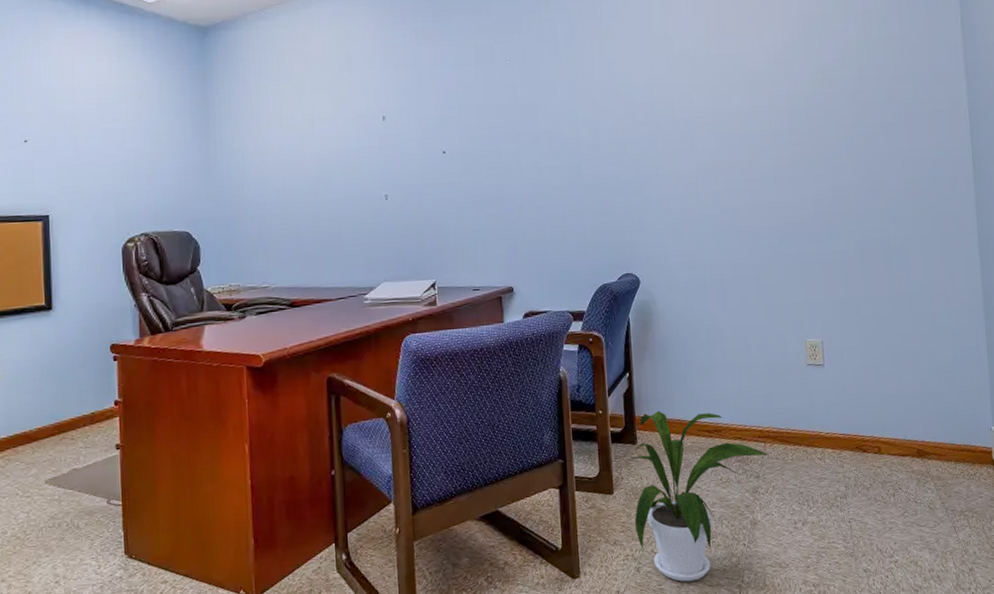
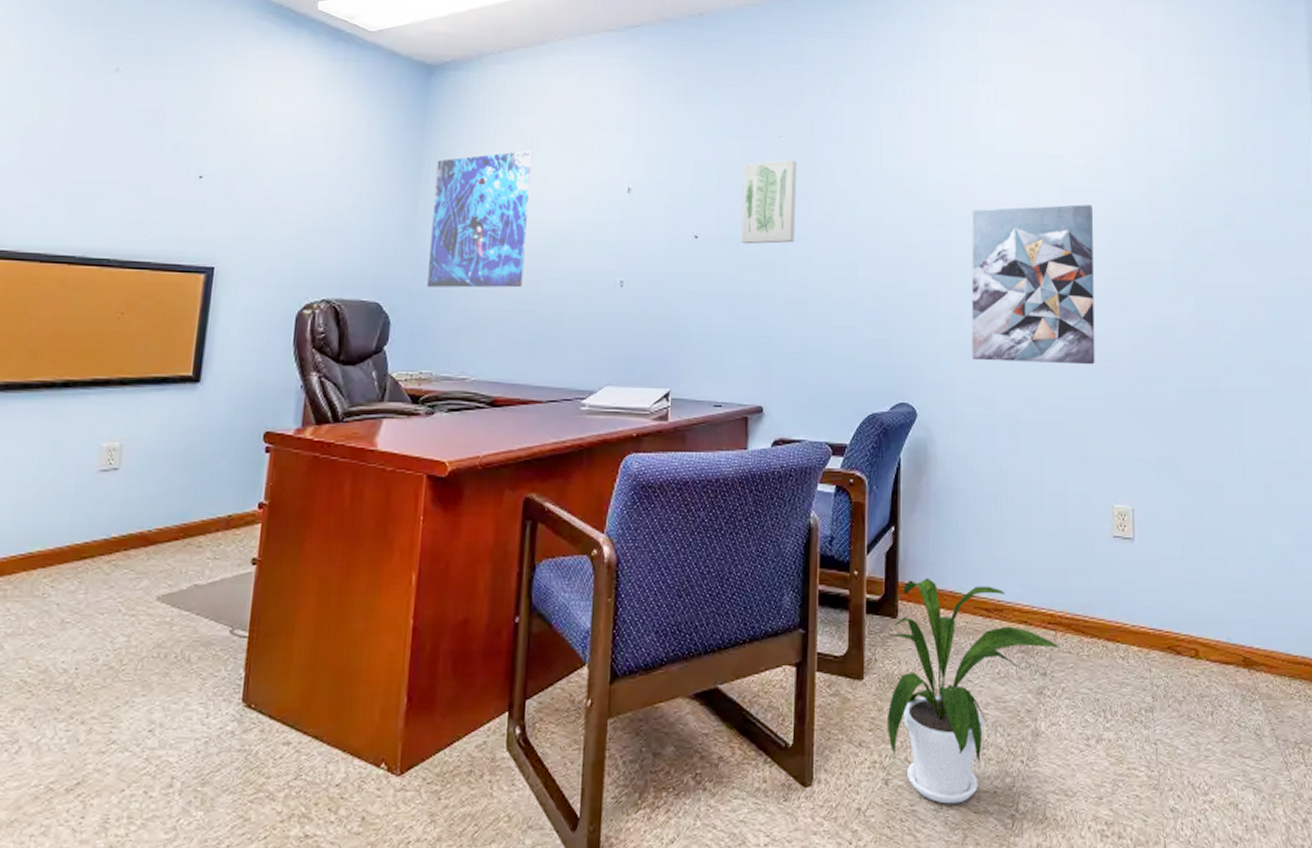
map: none [221,92,305,215] -> present [427,150,531,288]
wall art: none [478,79,527,155] -> present [741,160,797,245]
wall art: none [674,94,785,233] -> present [971,204,1095,365]

